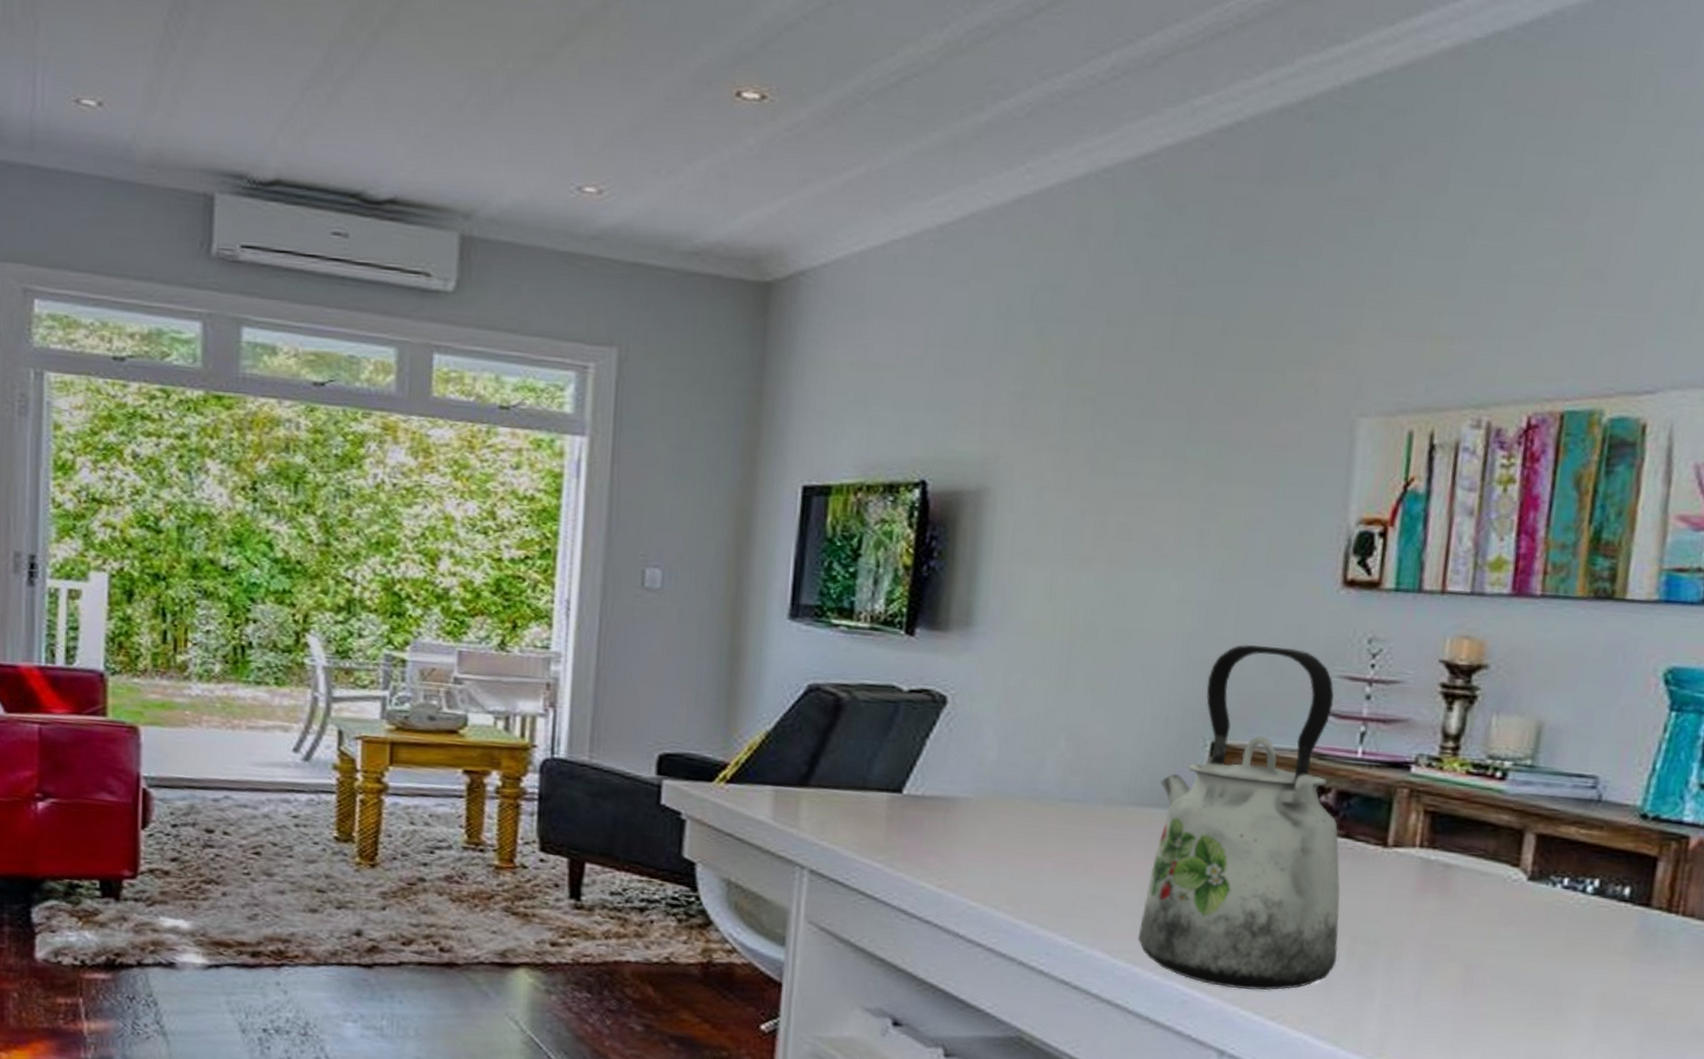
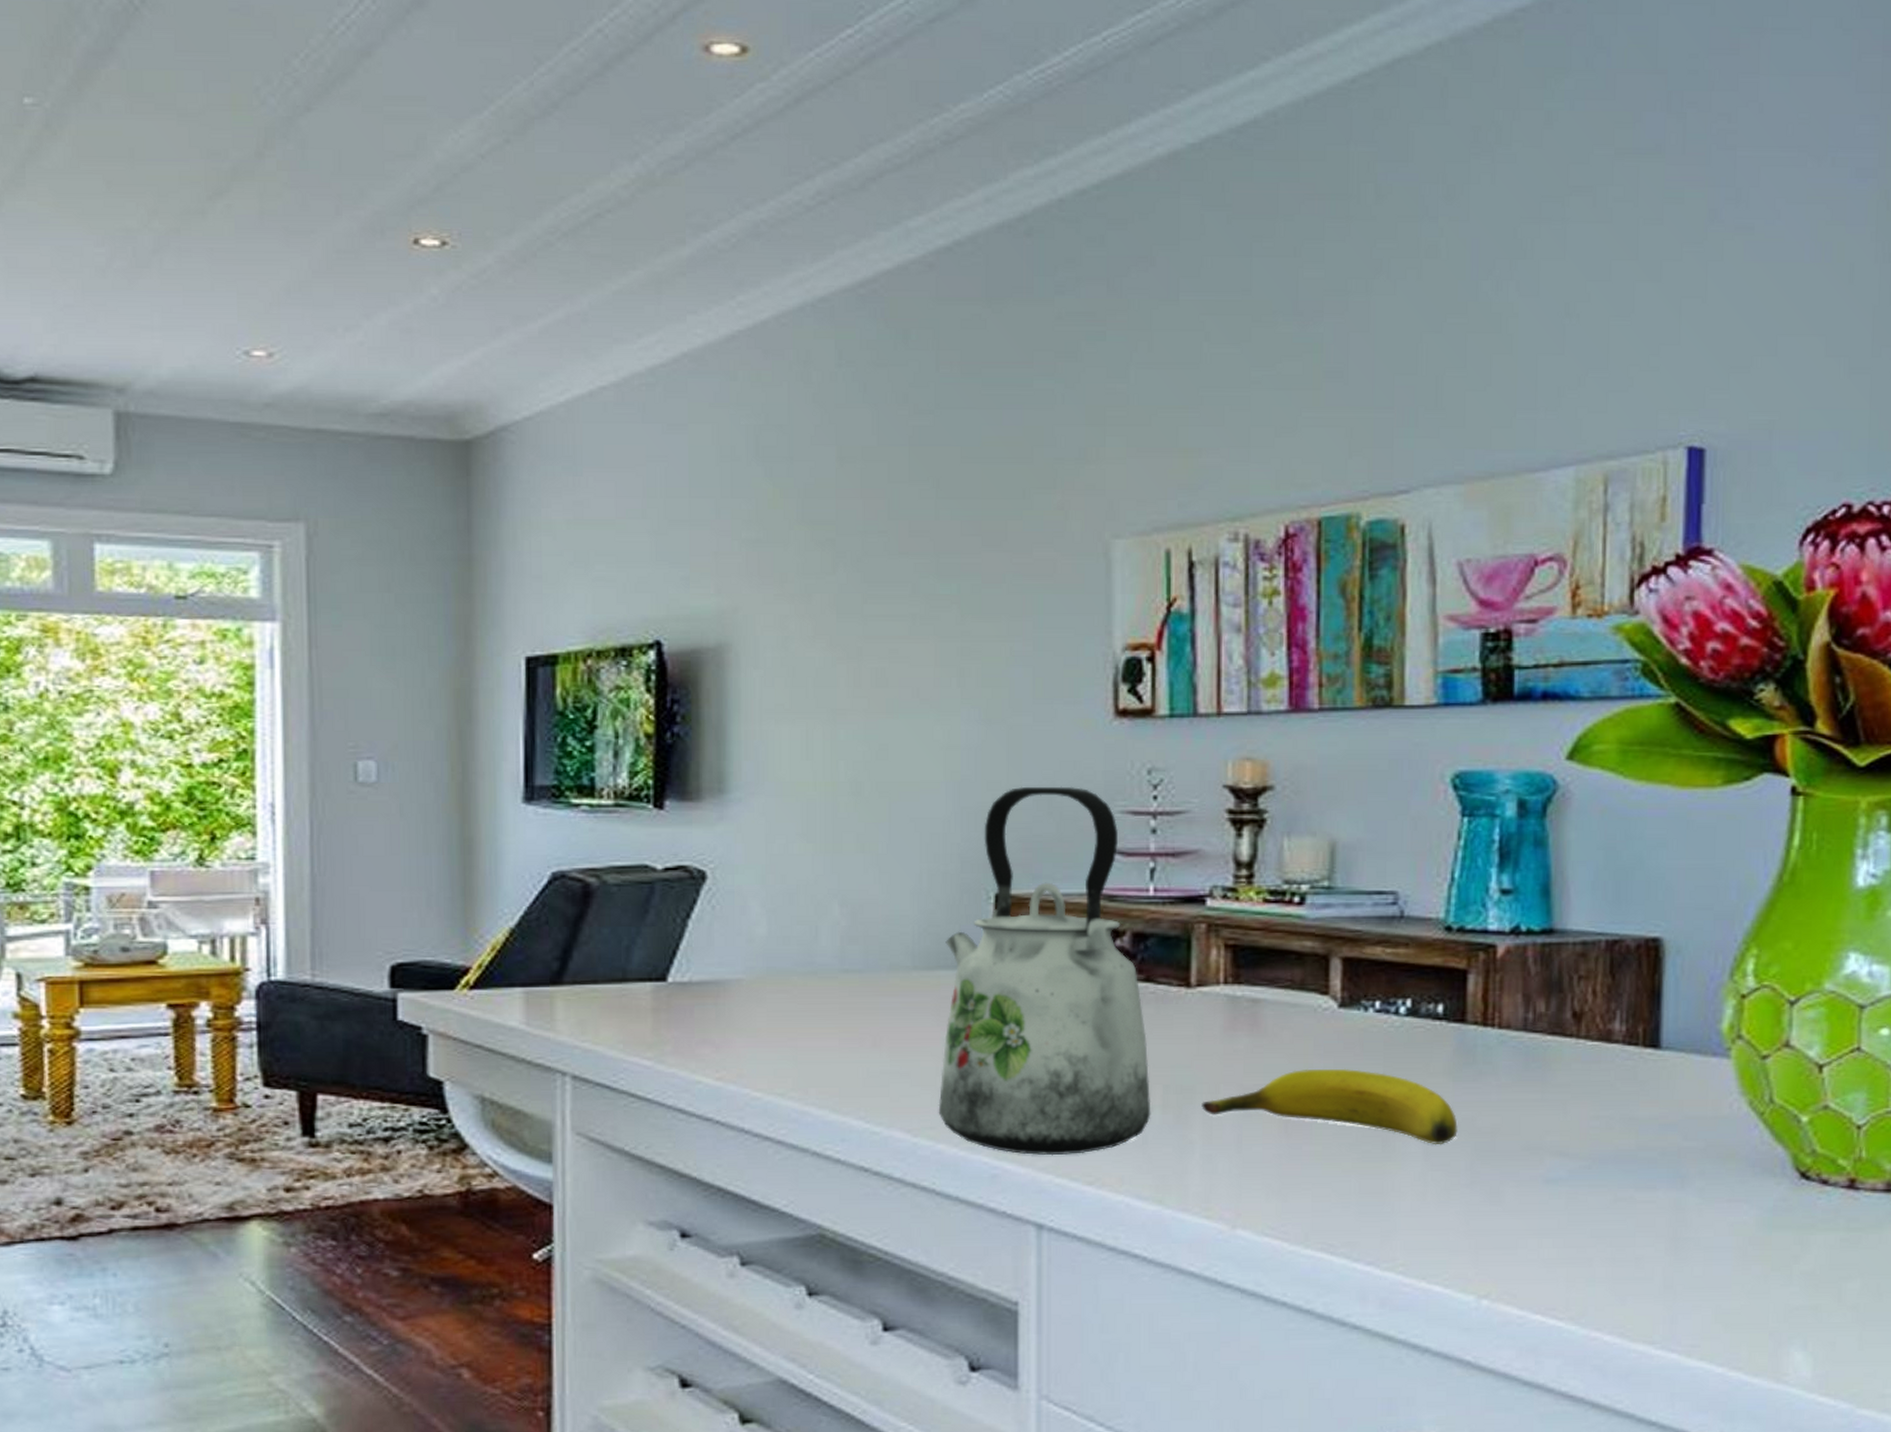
banana: none [1385,934,1631,1020] -> present [1201,1068,1458,1145]

